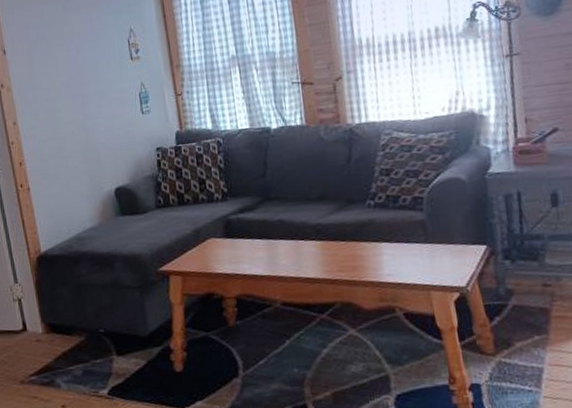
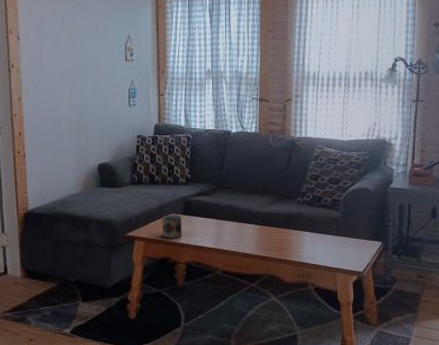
mug: none [199,238,227,270] -> present [162,214,182,239]

